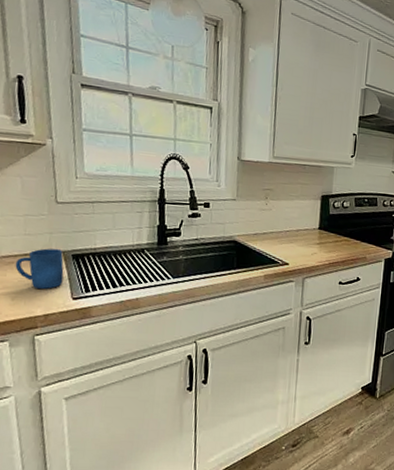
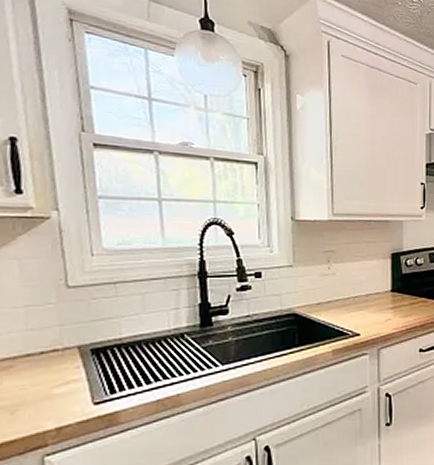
mug: present [15,248,64,290] -> none [14,344,81,397]

